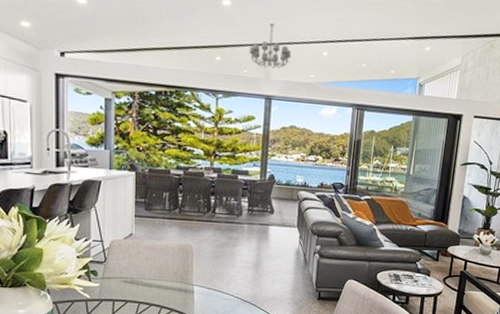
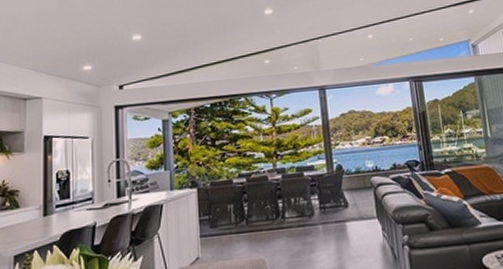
chandelier: present [249,24,292,70] -> none [295,21,338,62]

